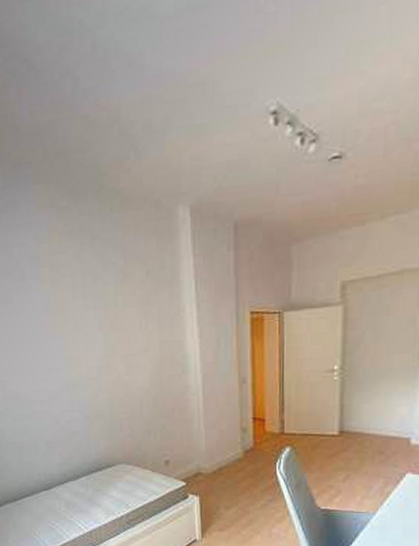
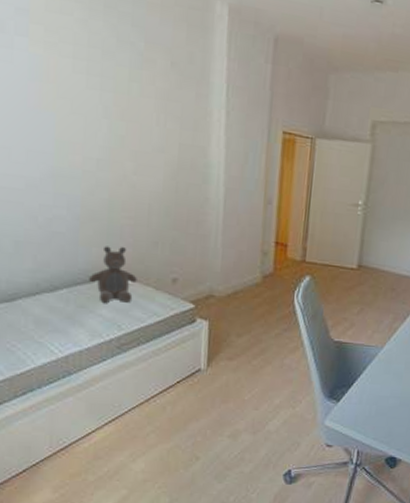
stuffed animal: none [101,437,137,486] -> present [89,246,137,303]

